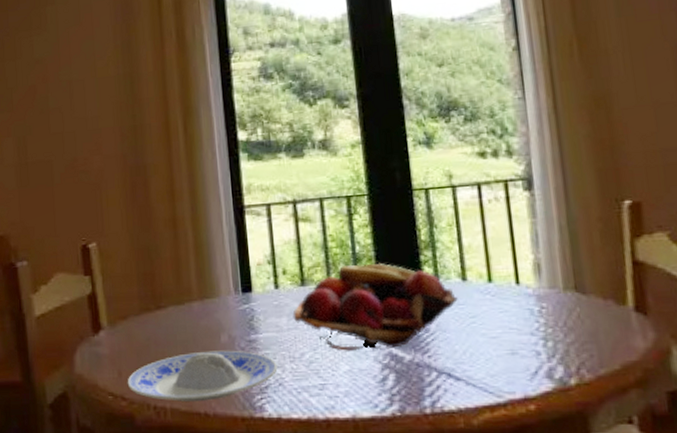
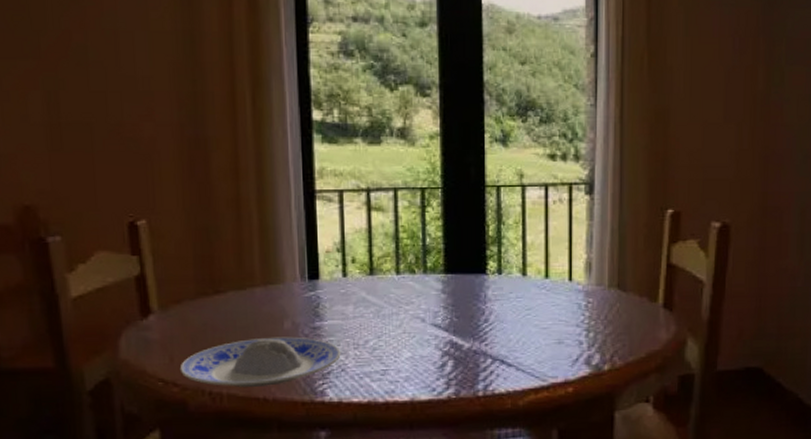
fruit basket: present [292,262,458,351] -> none [359,255,517,339]

